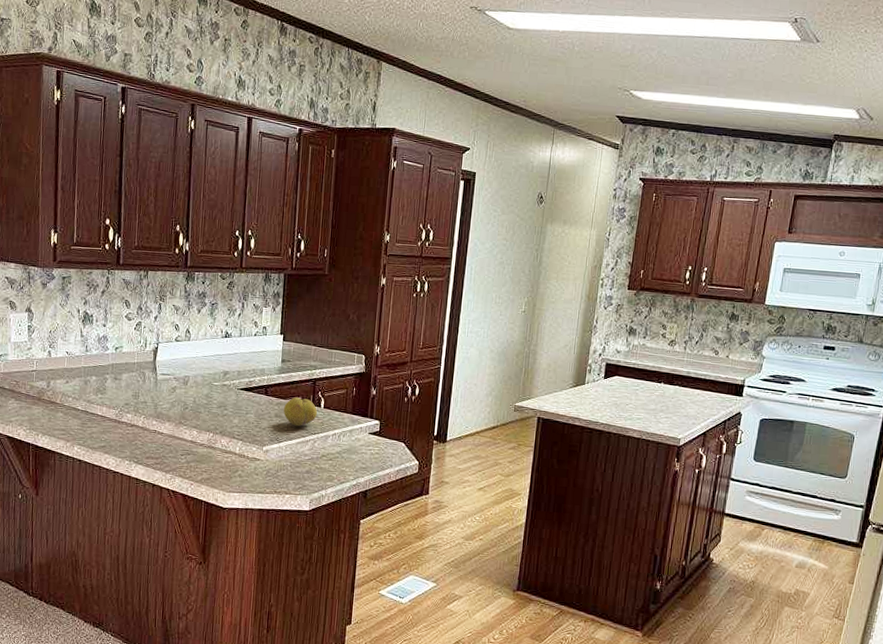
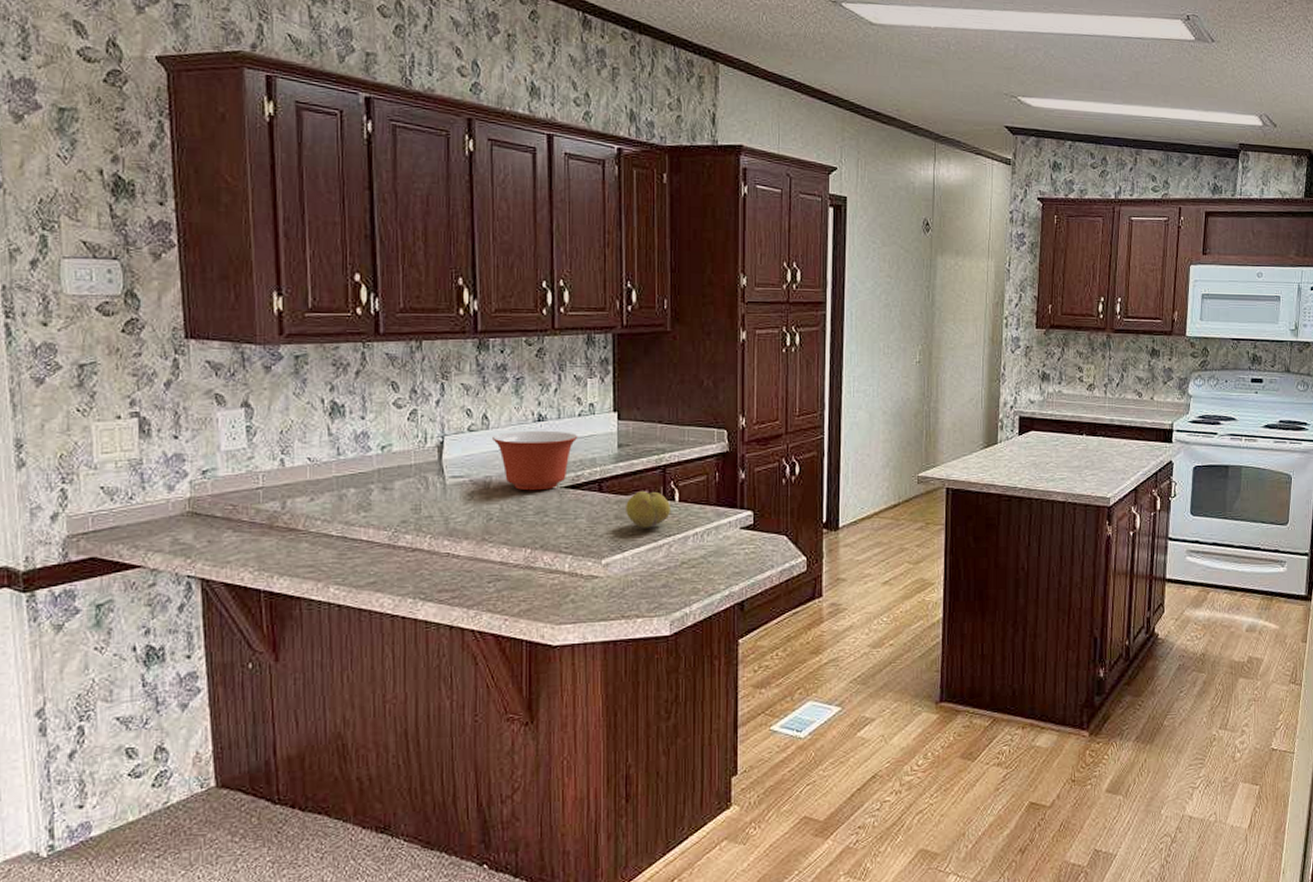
mixing bowl: none [192,344,253,390] -> present [493,430,578,491]

